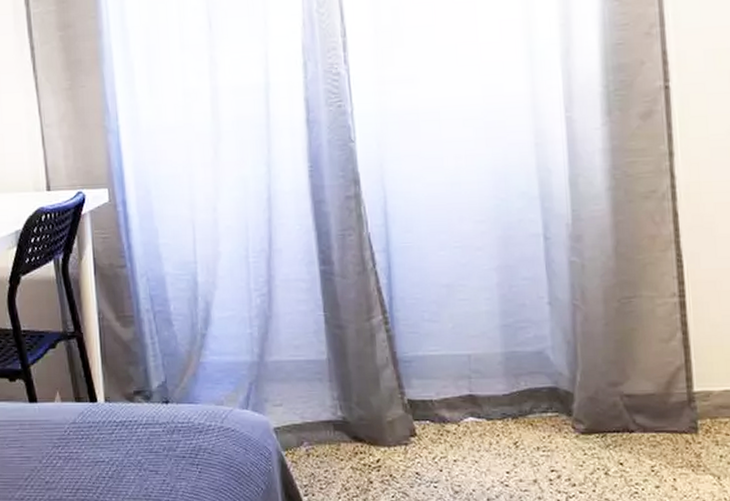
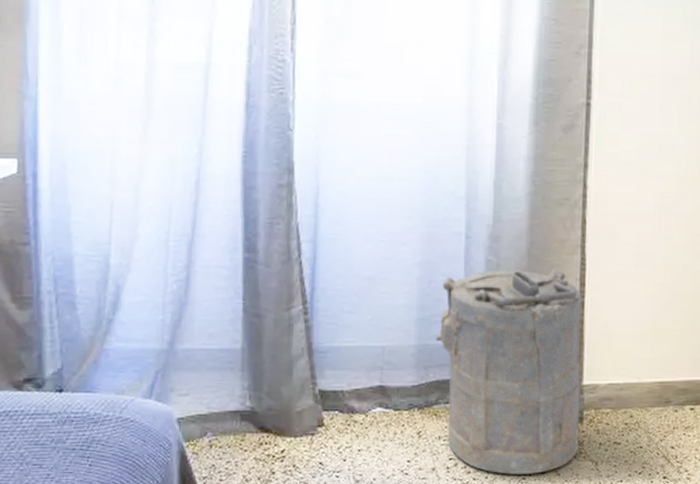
laundry hamper: none [522,268,696,488] -> present [435,269,582,474]

